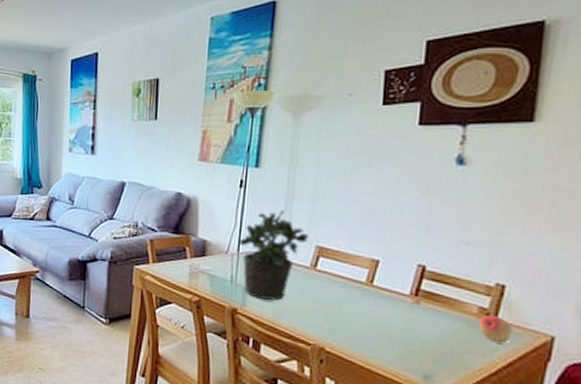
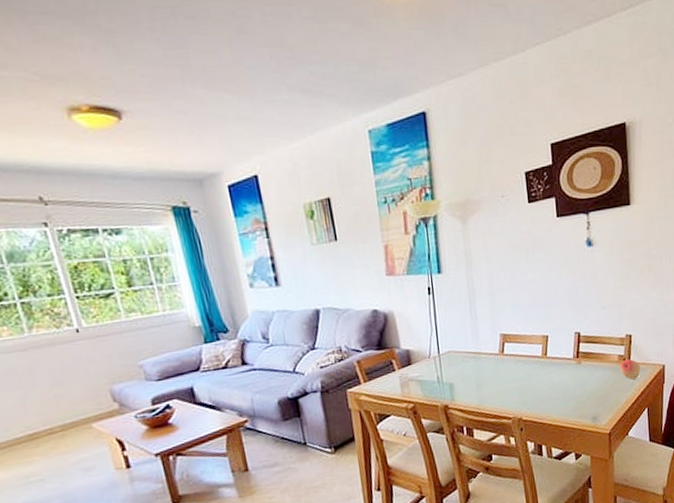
potted plant: present [238,210,310,301] -> none [437,308,494,392]

